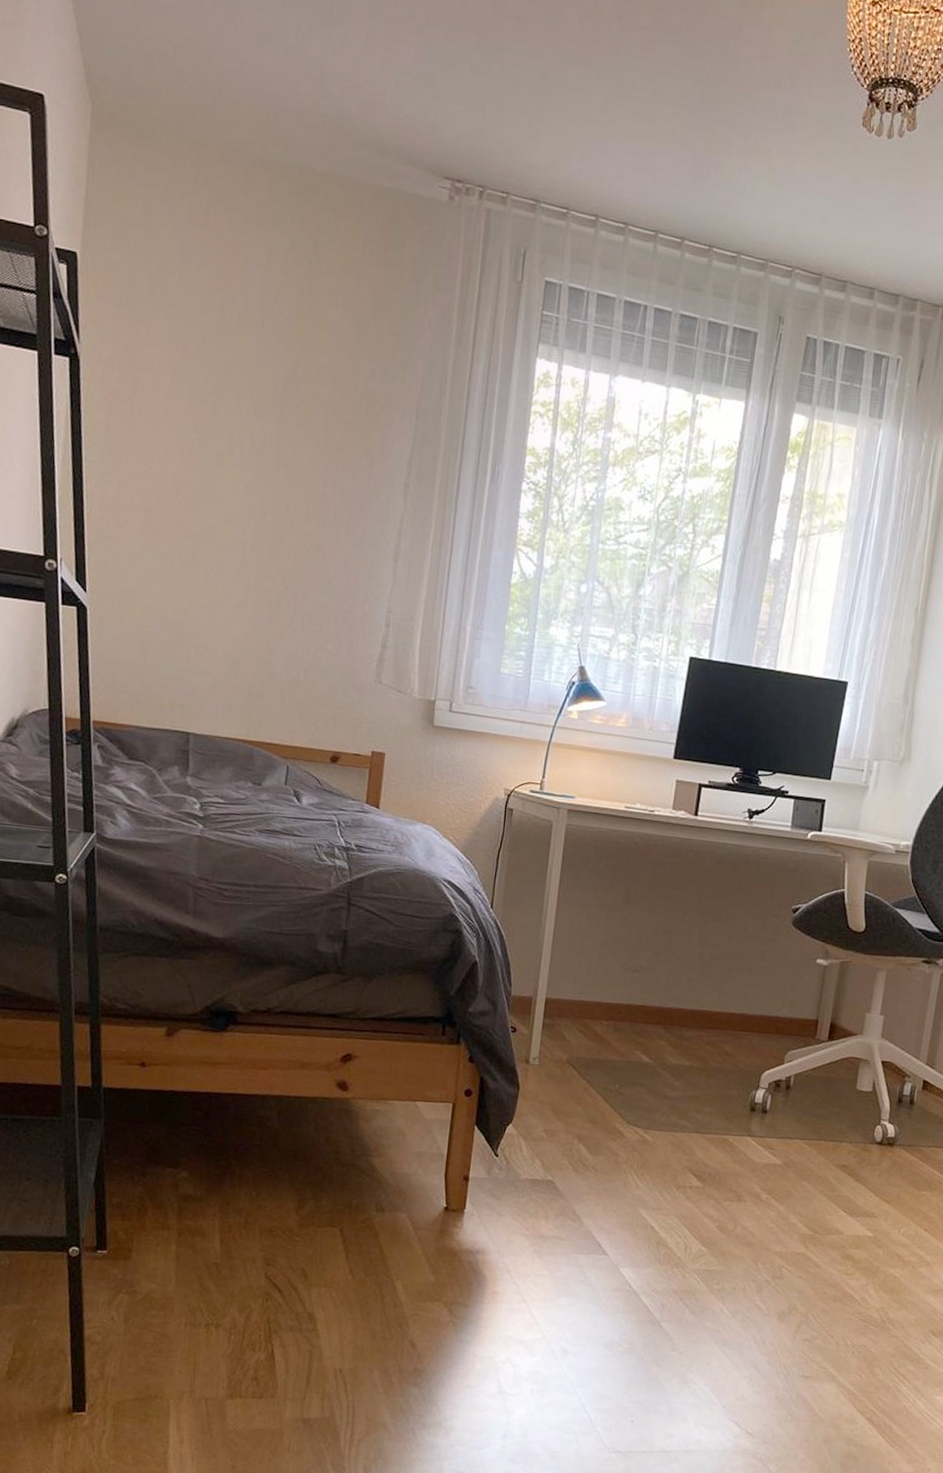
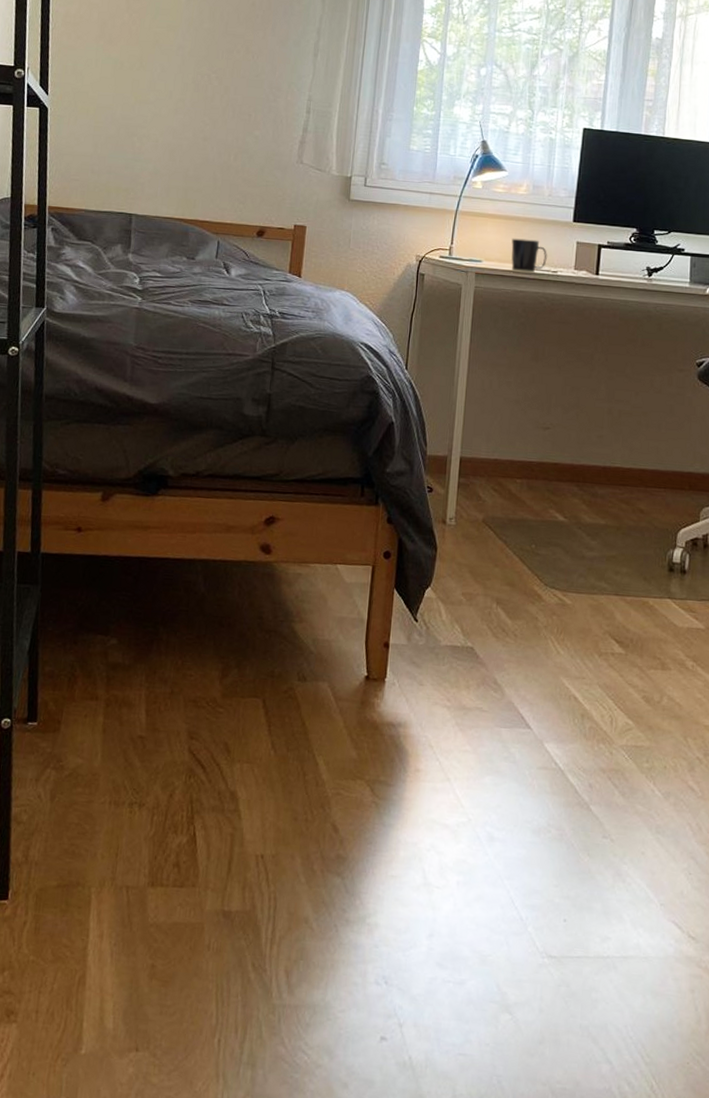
mug: none [606,773,645,813] -> present [511,238,547,275]

